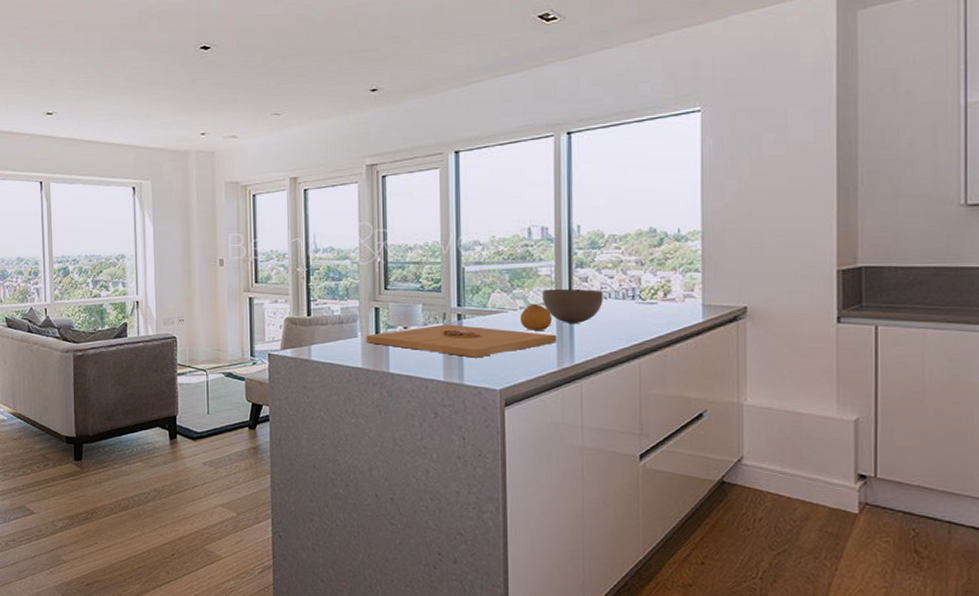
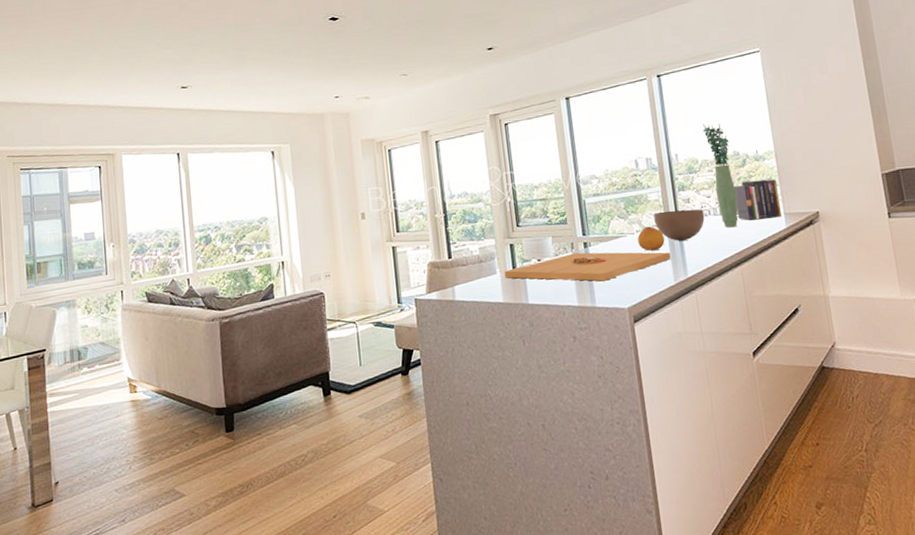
vase: none [615,192,646,315] -> present [703,123,739,228]
books: none [644,263,699,309] -> present [734,179,782,221]

